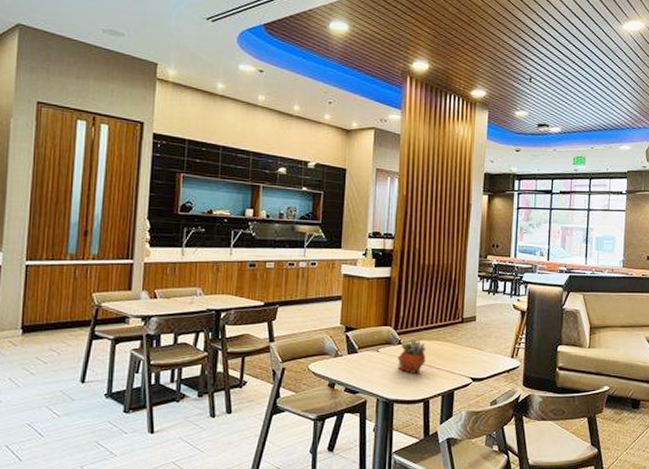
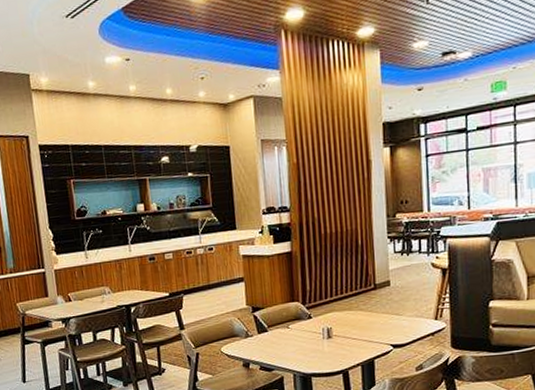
succulent planter: present [398,340,426,373] -> none [310,312,340,346]

